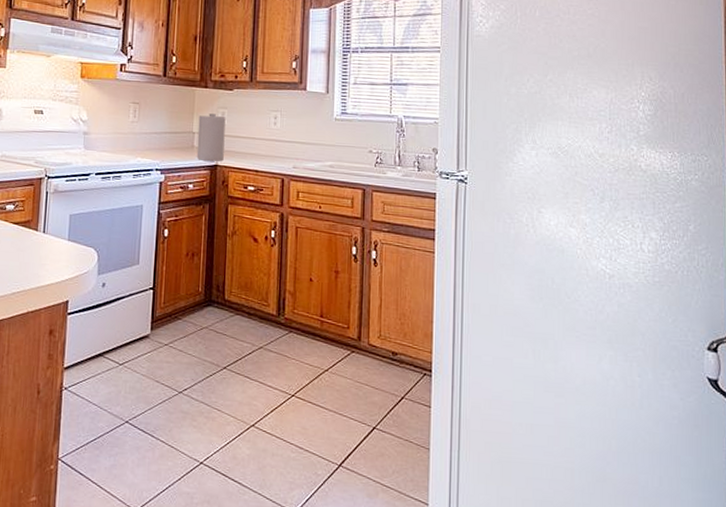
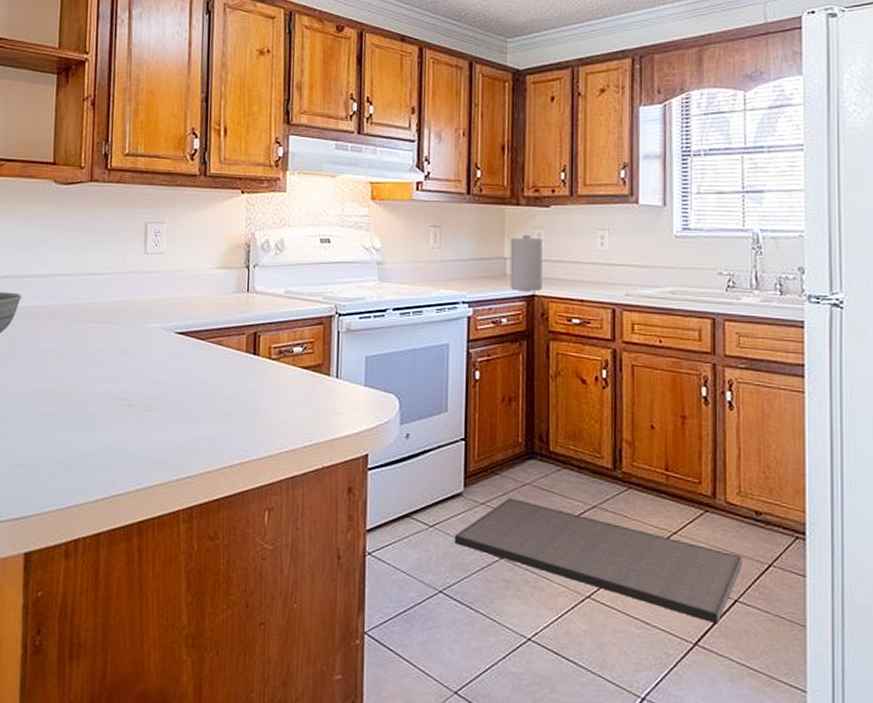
doormat: none [140,339,380,448] -> present [454,497,742,624]

